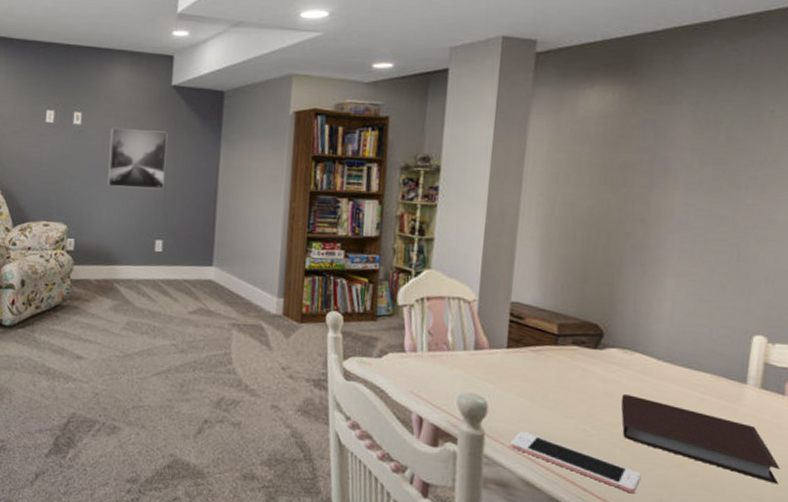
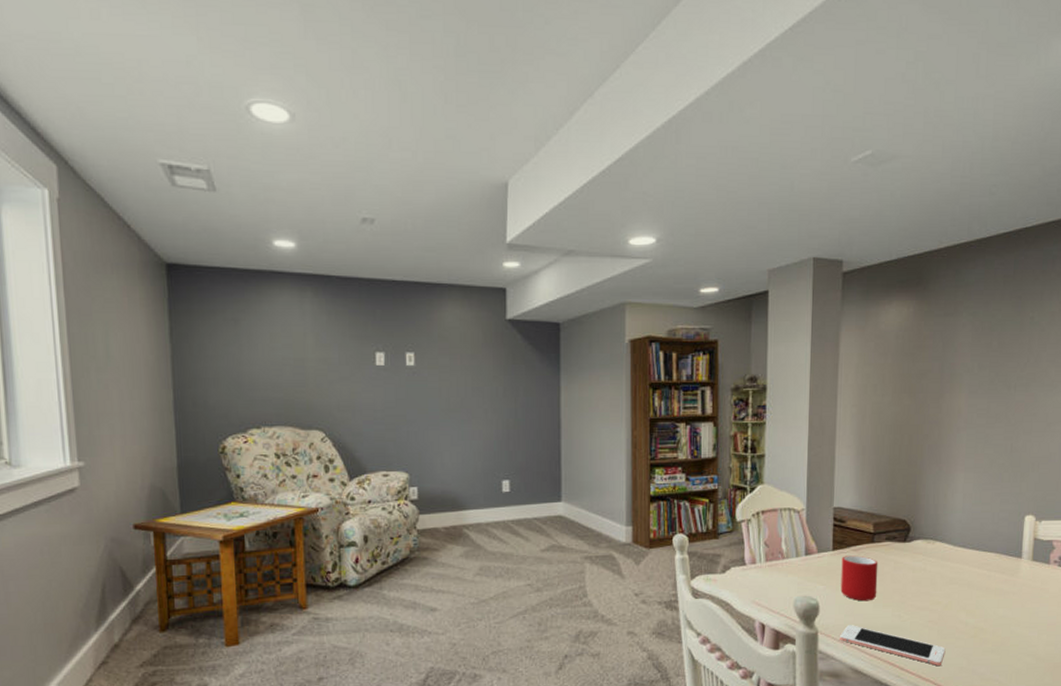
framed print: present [107,127,168,190] -> none [447,366,507,429]
cup: none [514,355,562,409] -> present [840,555,878,602]
notebook: present [621,394,781,485] -> none [927,580,1049,641]

